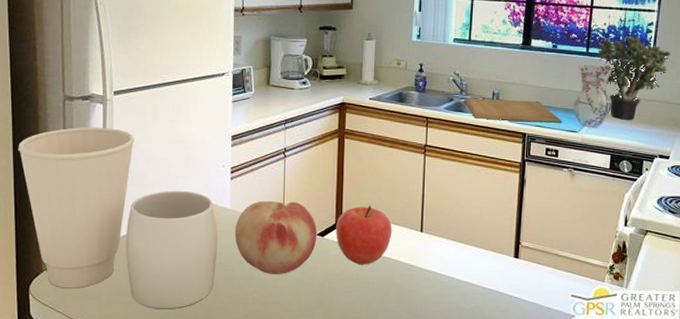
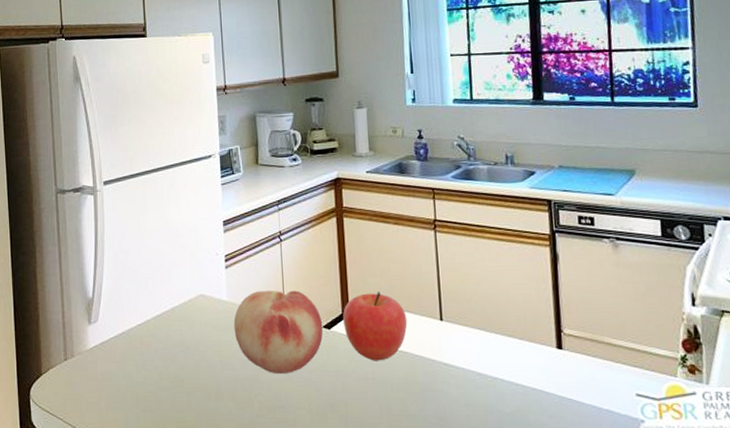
cup: present [18,127,134,289] -> none [15,219,126,393]
mug: present [126,190,218,309] -> none [122,282,217,415]
chopping board: present [464,97,562,124] -> none [473,162,594,188]
vase: present [573,65,613,127] -> none [603,116,652,188]
potted plant: present [595,36,670,120] -> none [623,78,718,177]

